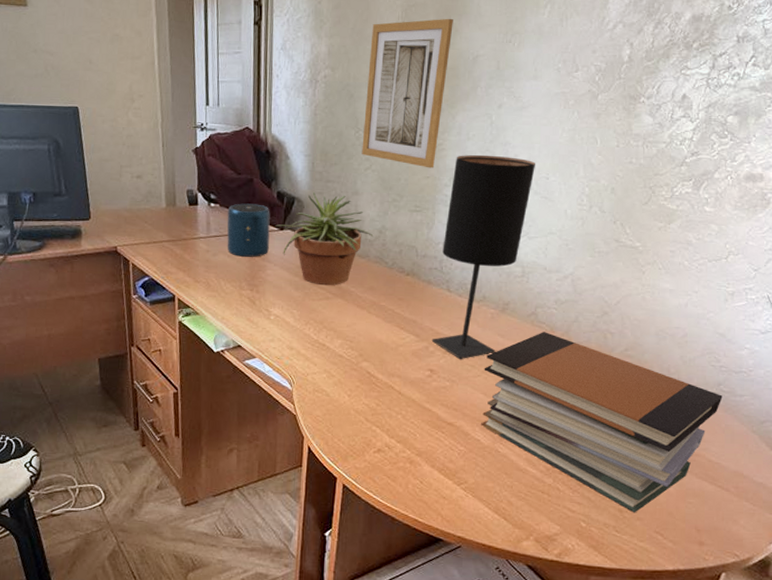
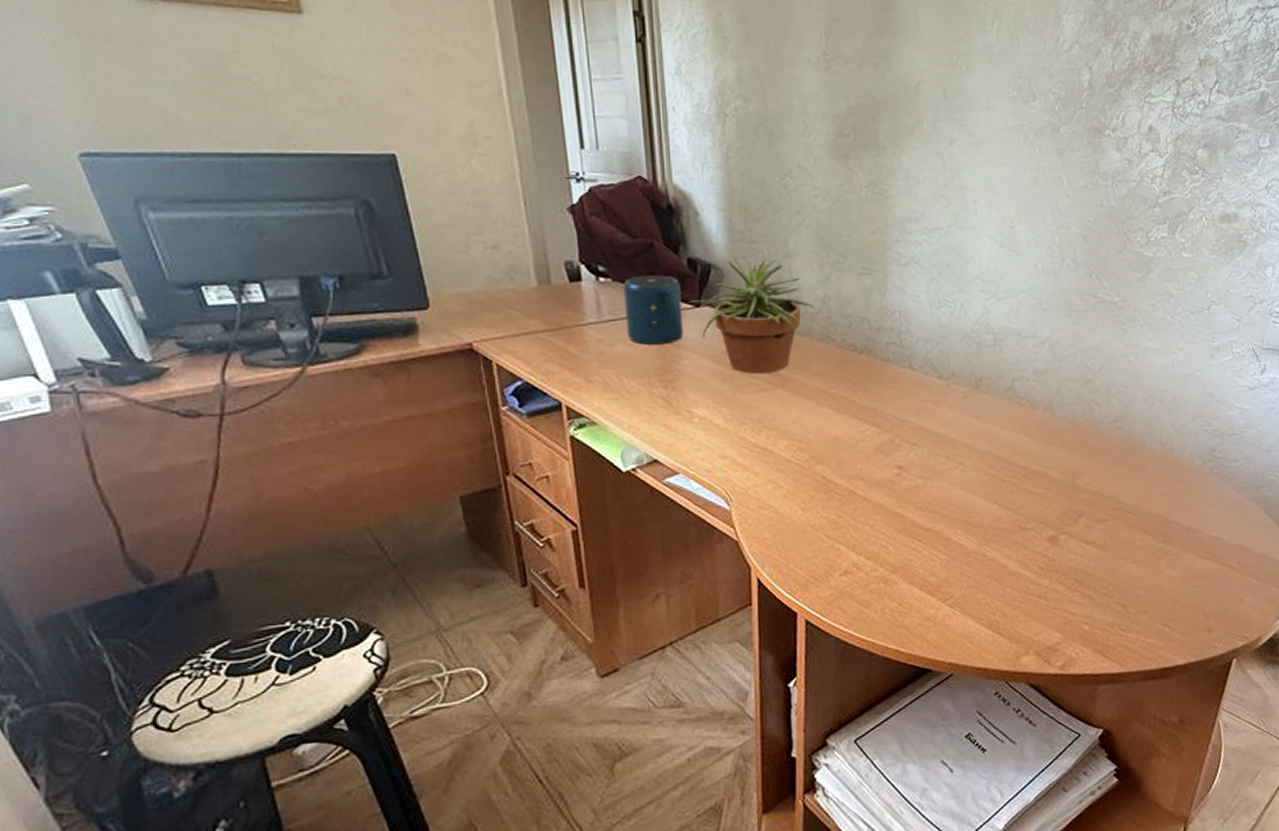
wall art: present [362,18,453,169] -> none [789,36,888,221]
table lamp: present [431,154,535,360] -> none [896,202,998,451]
book stack: present [481,332,723,513] -> none [960,408,1218,607]

